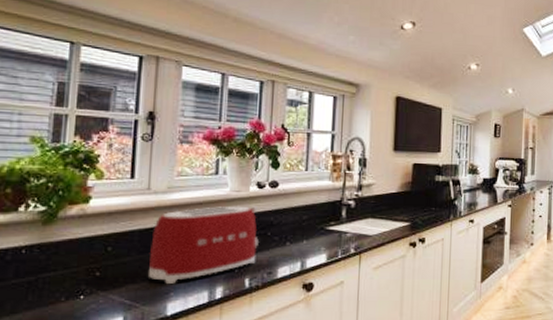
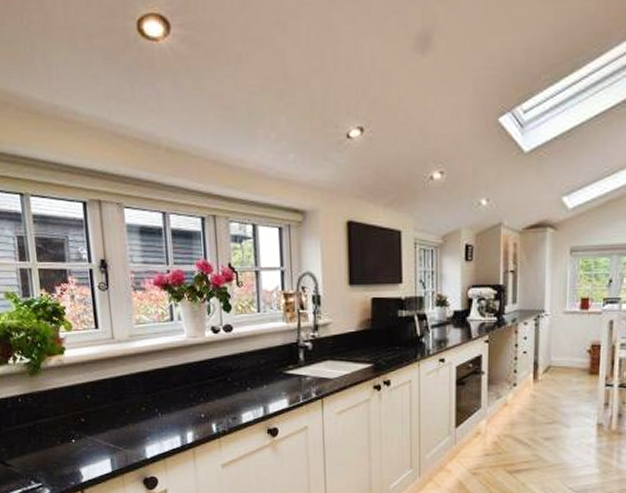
toaster: present [149,206,259,284] -> none [123,352,220,429]

